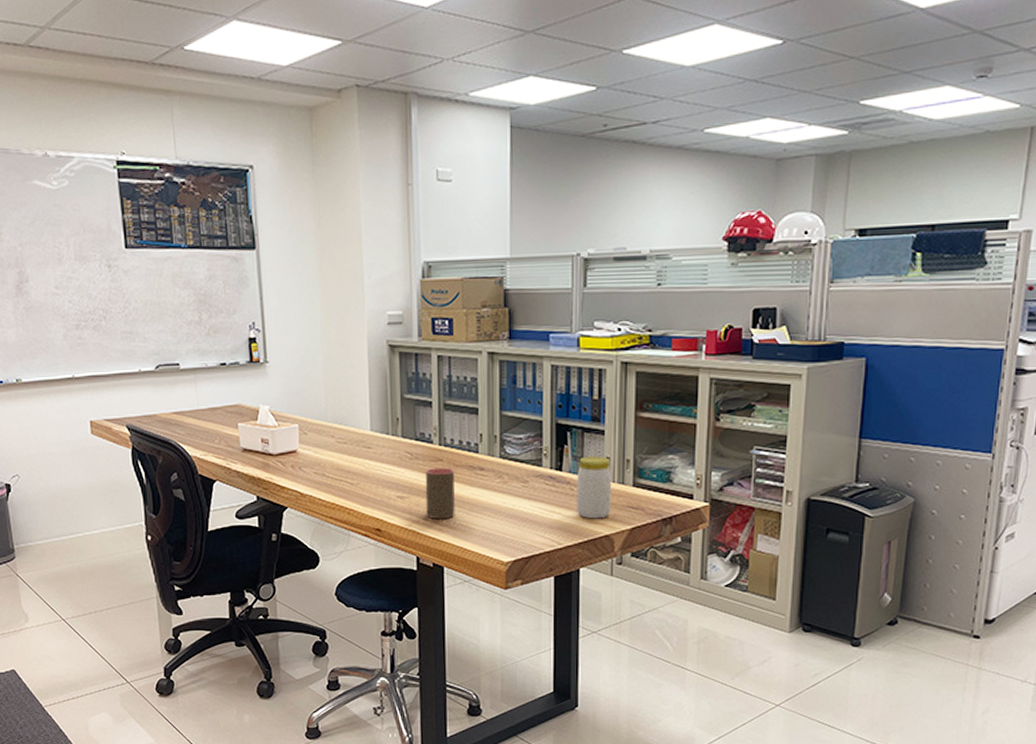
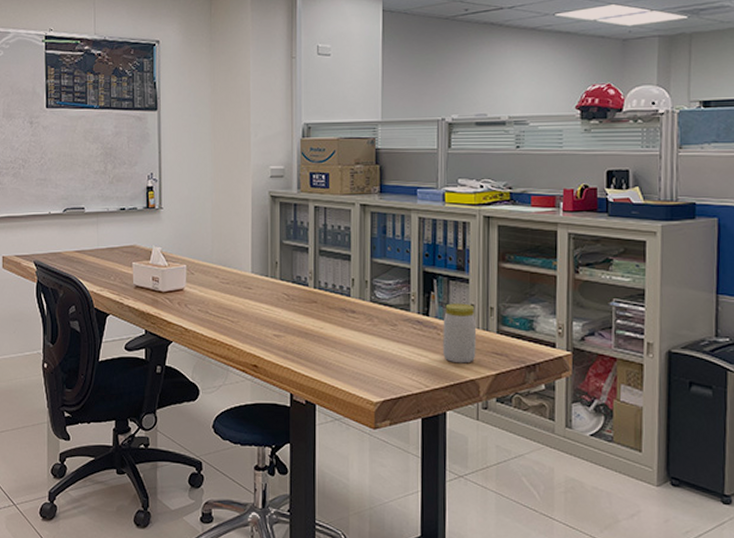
cup: present [425,467,455,519] -> none [300,309,328,357]

